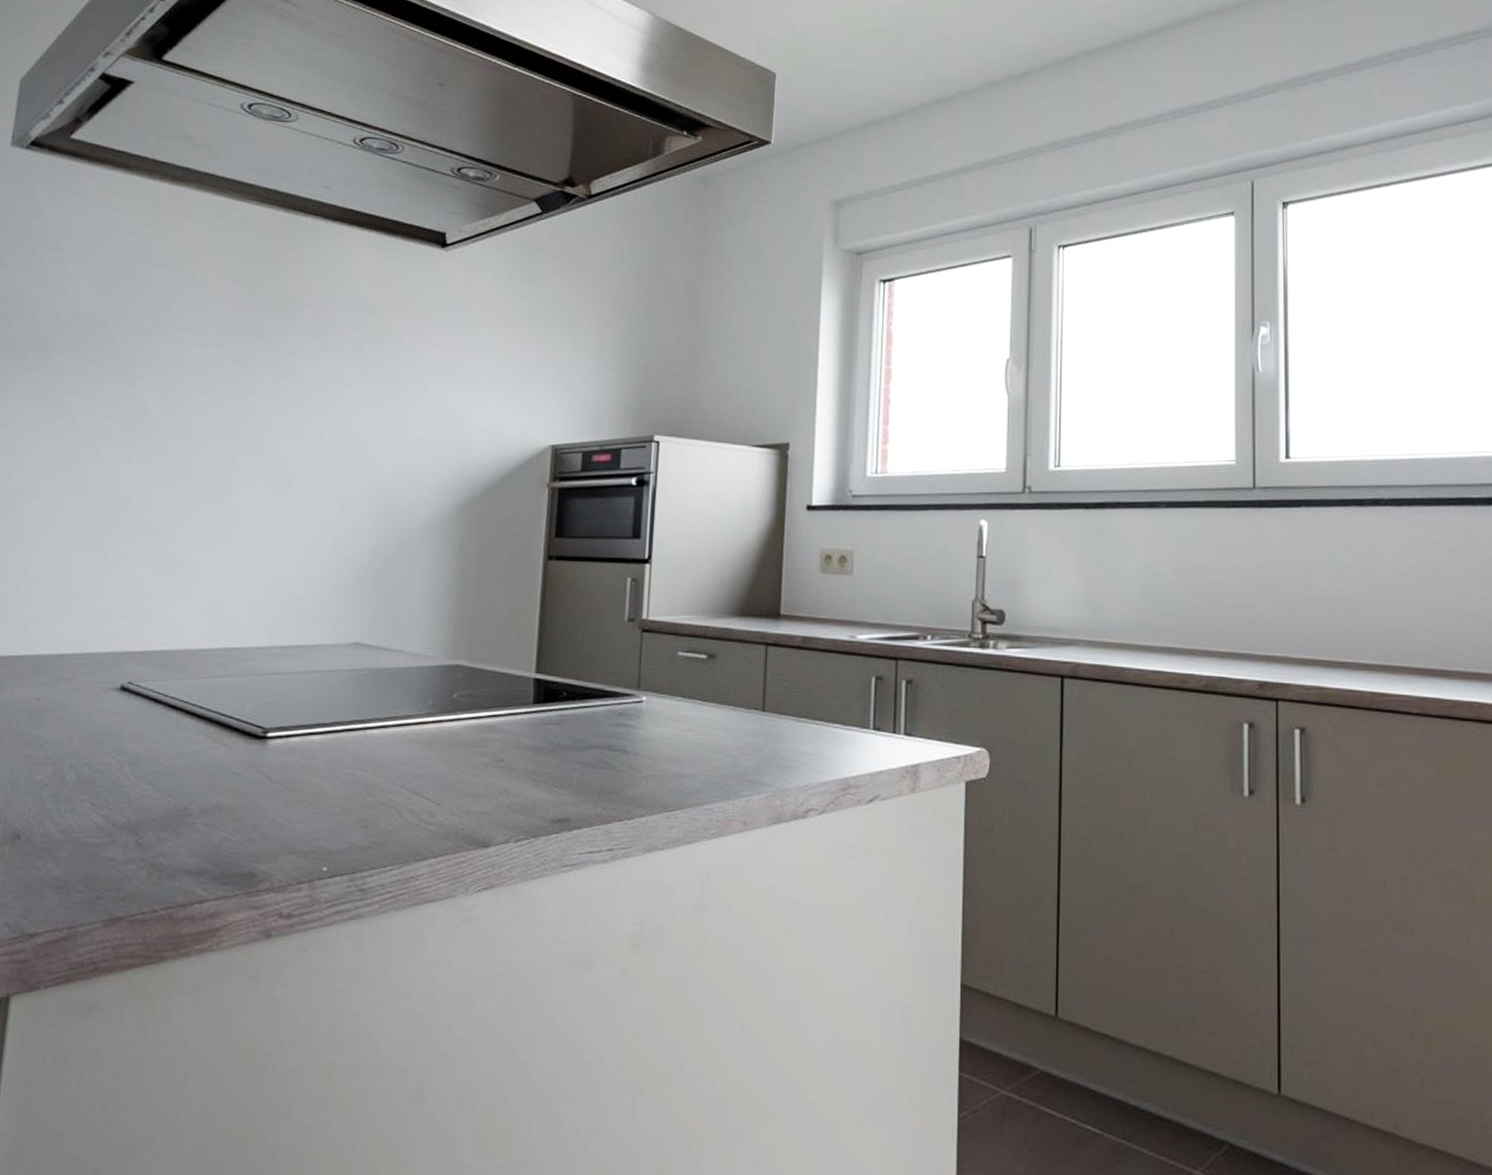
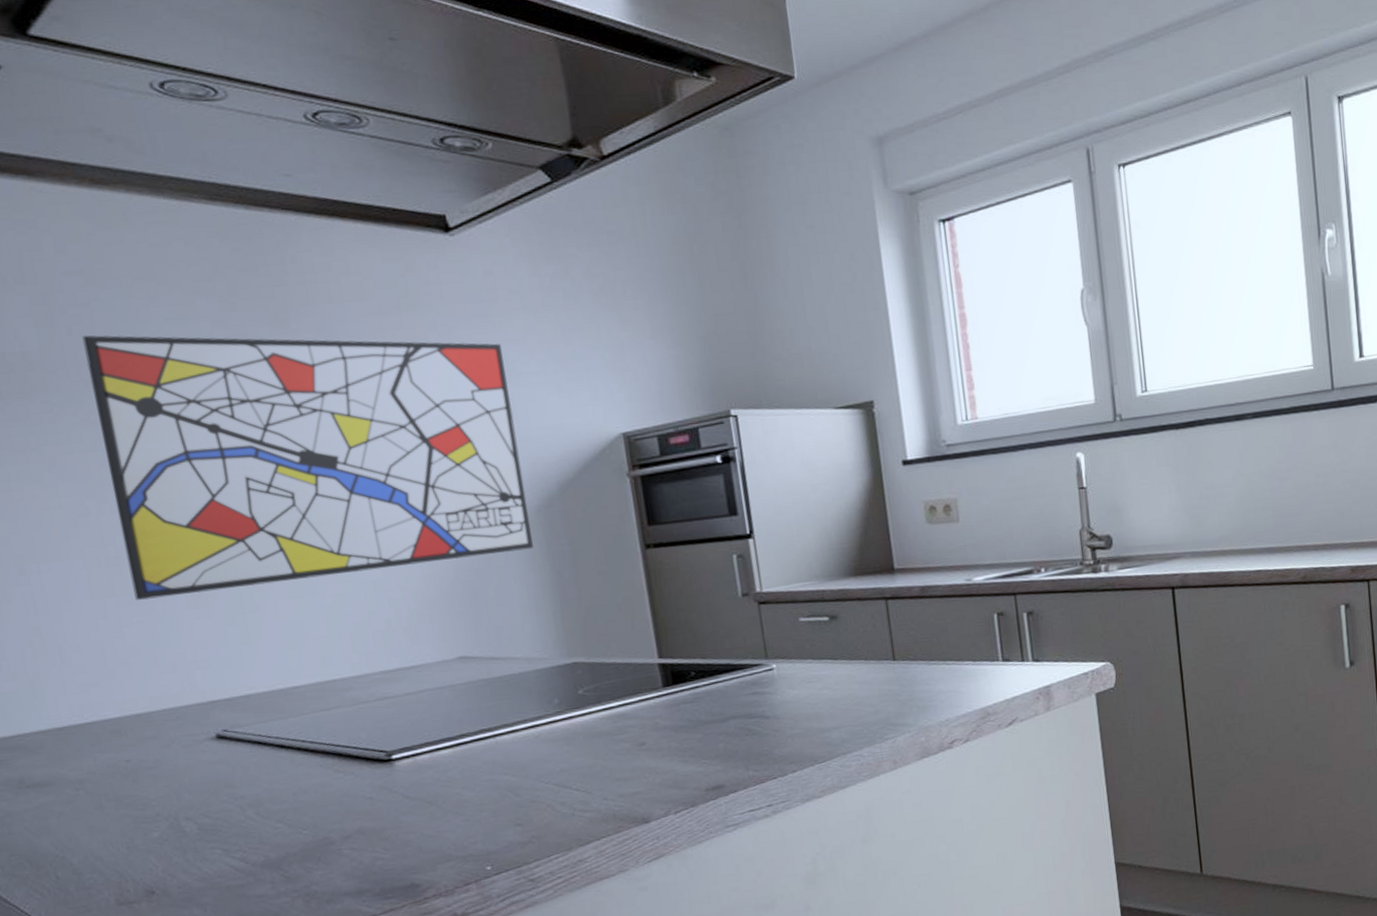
wall art: none [93,304,464,547] -> present [82,335,534,600]

